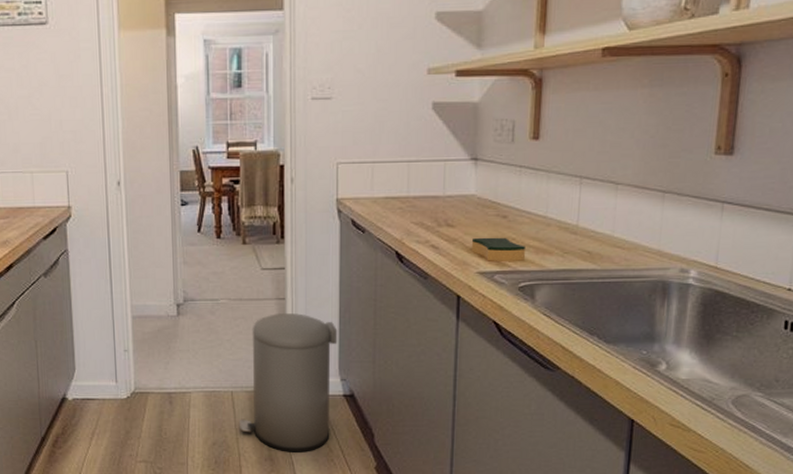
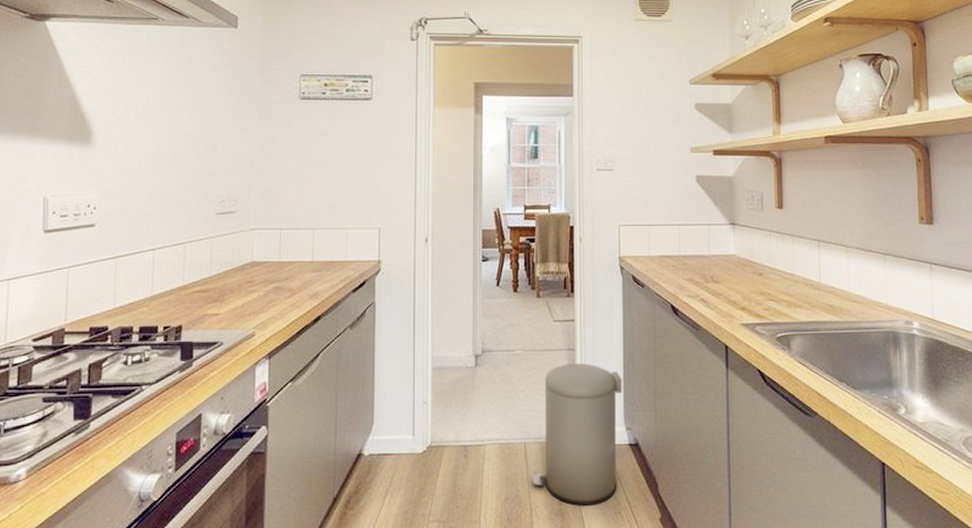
sponge: present [472,237,526,261] -> none [735,292,780,314]

